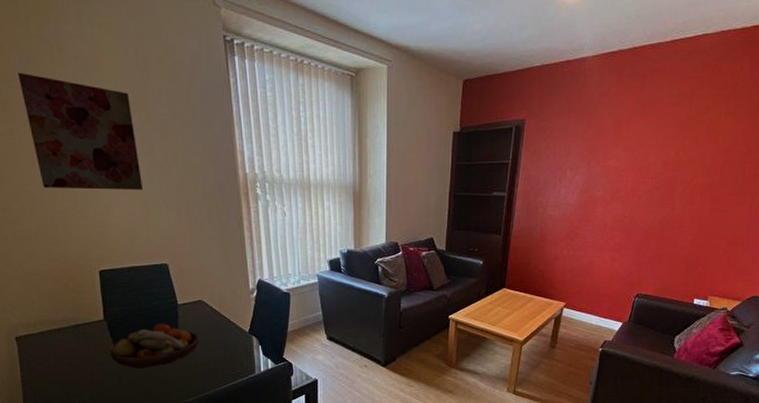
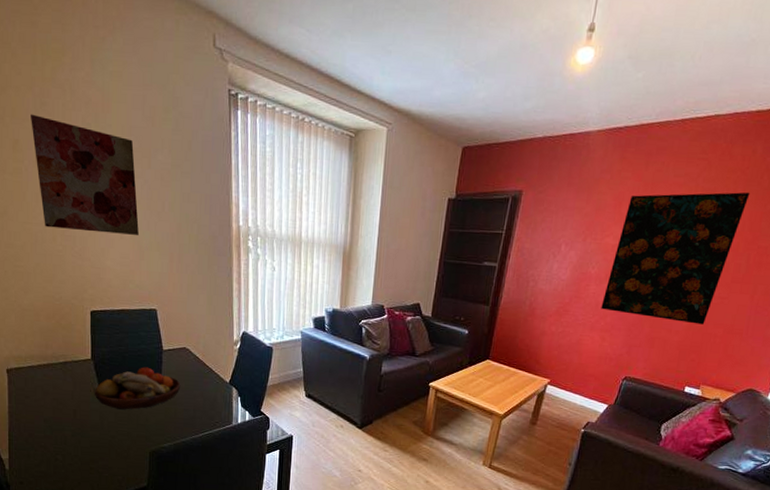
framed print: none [609,107,741,238] -> present [601,192,750,325]

